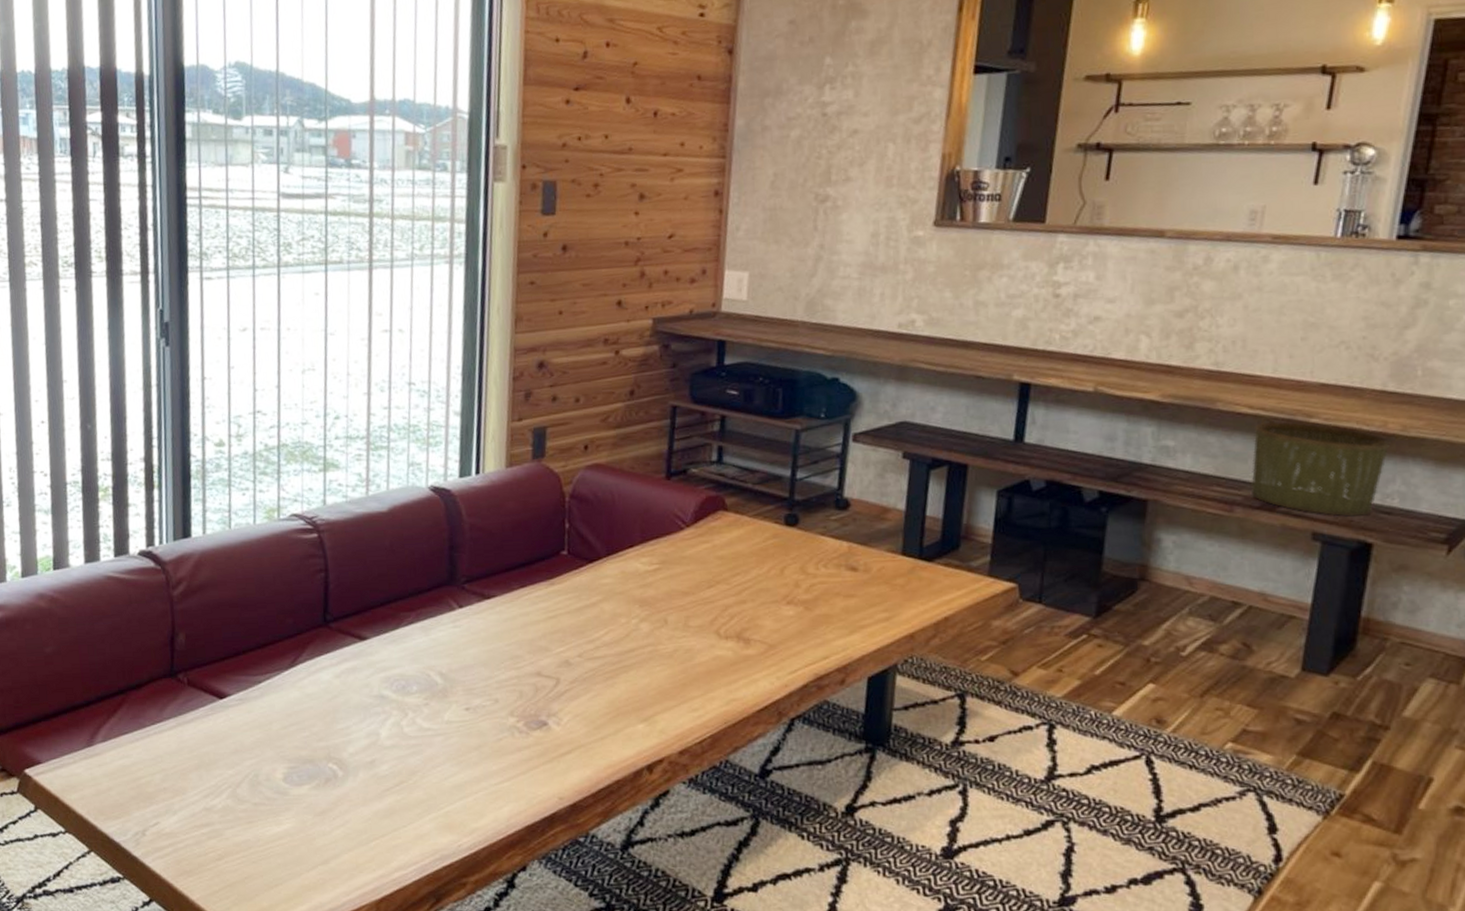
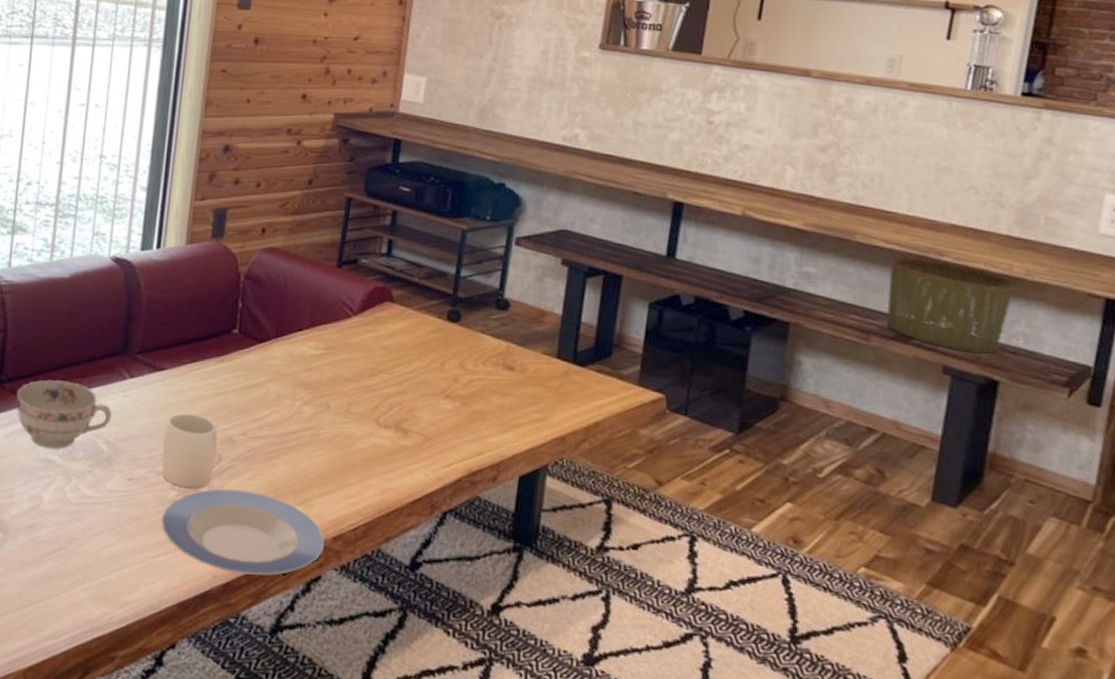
teacup: none [343,615,443,685] -> present [16,379,111,449]
mug: none [497,639,555,714] -> present [162,413,218,488]
plate: none [502,711,671,795] -> present [161,489,325,576]

